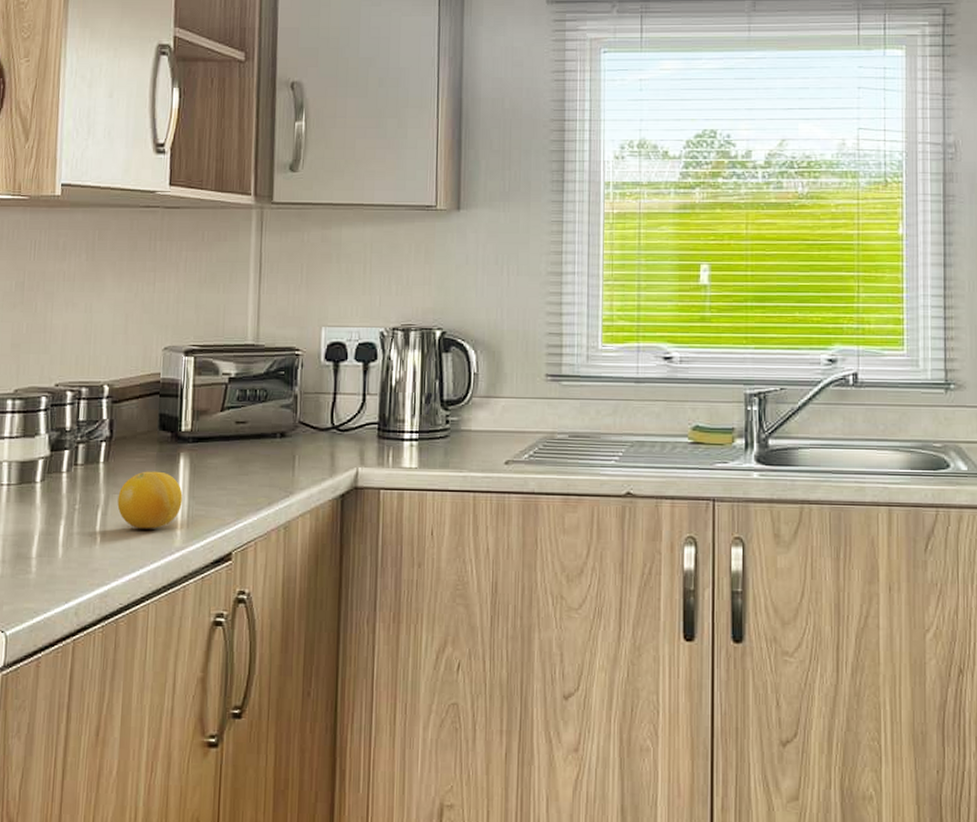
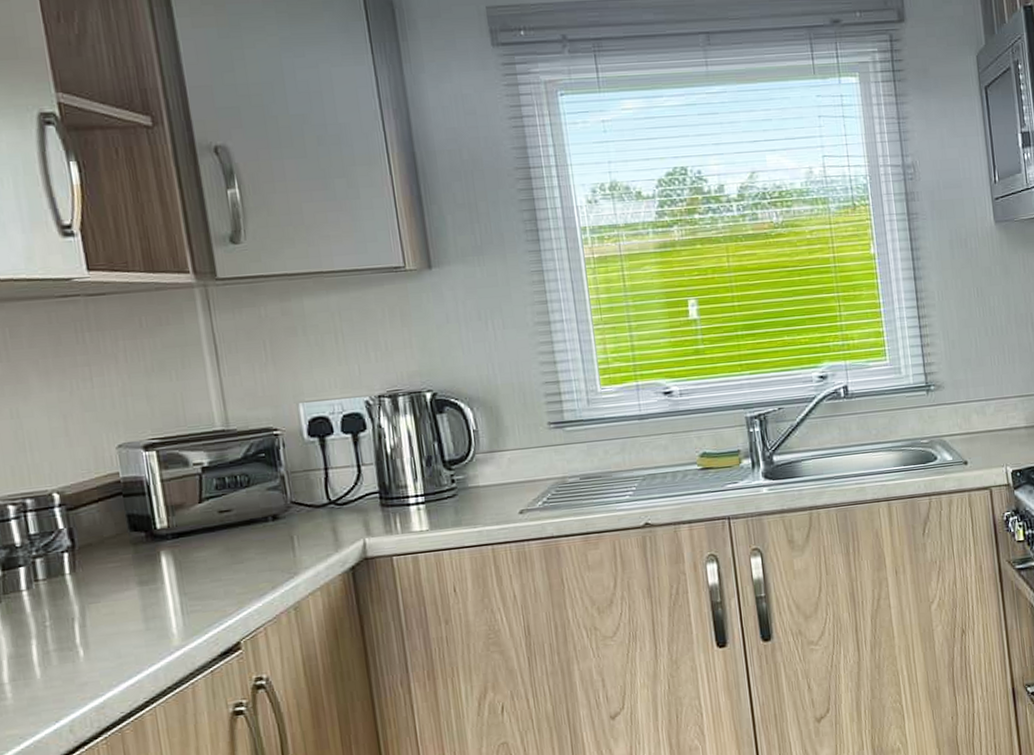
fruit: present [117,471,183,529] -> none [95,573,173,635]

